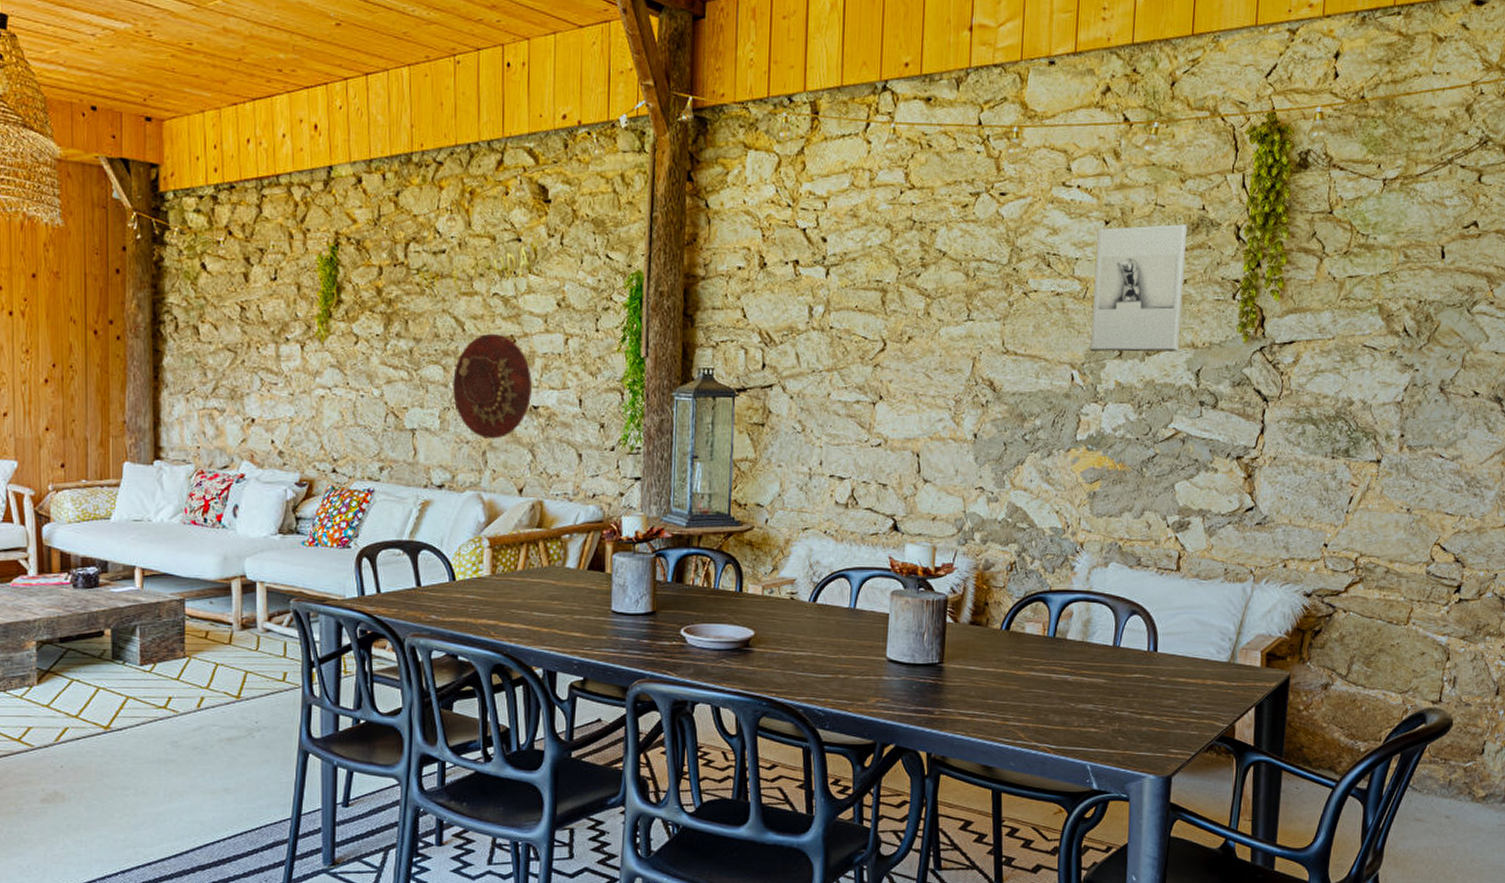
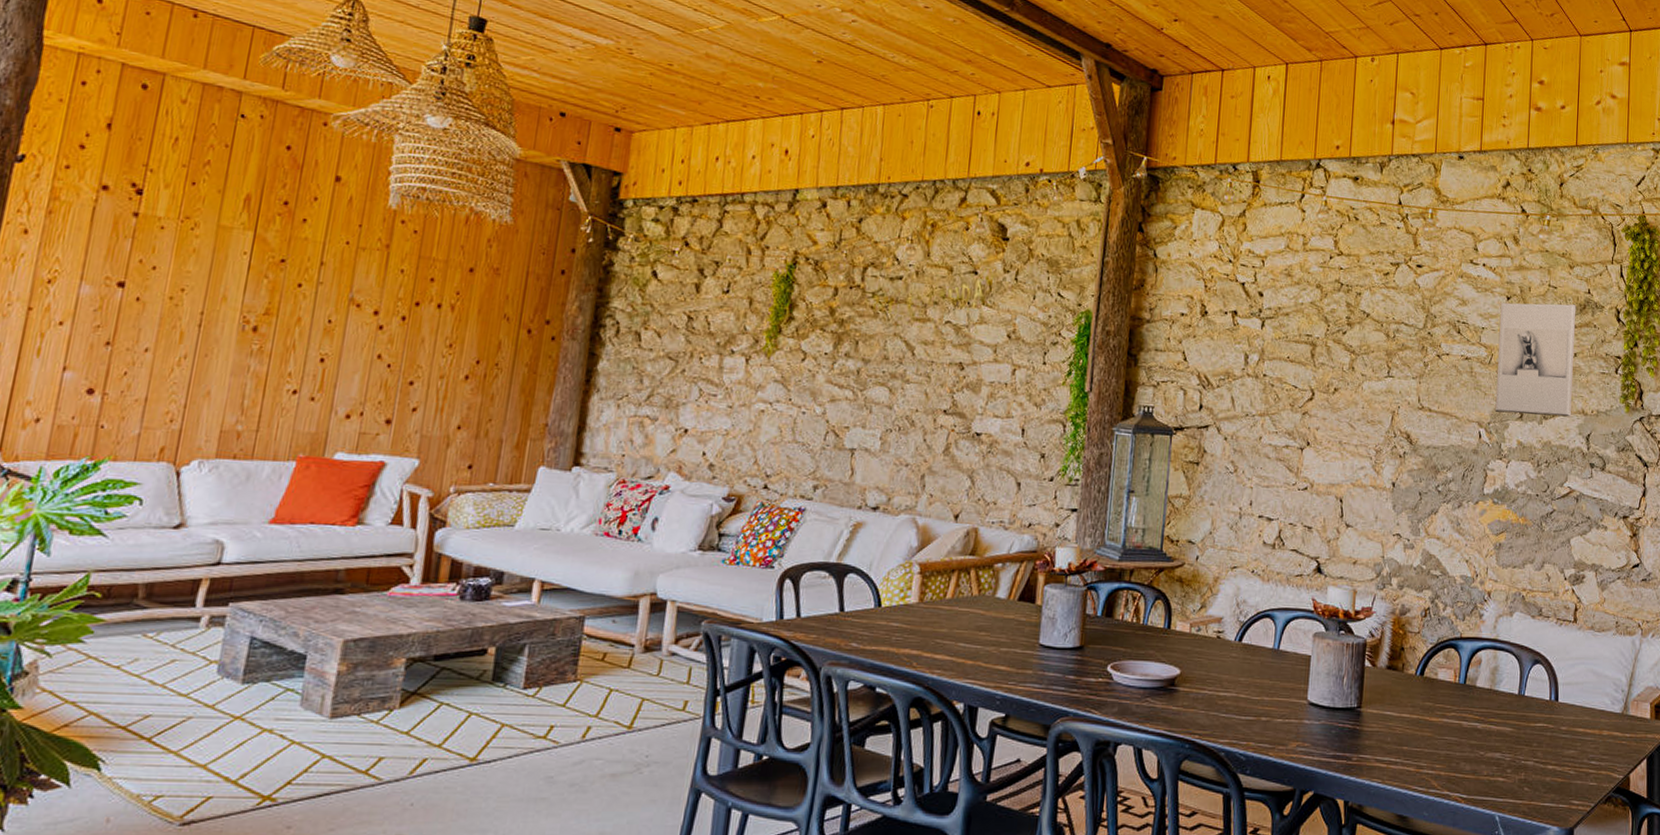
decorative platter: present [453,333,532,439] -> none [896,359,977,463]

